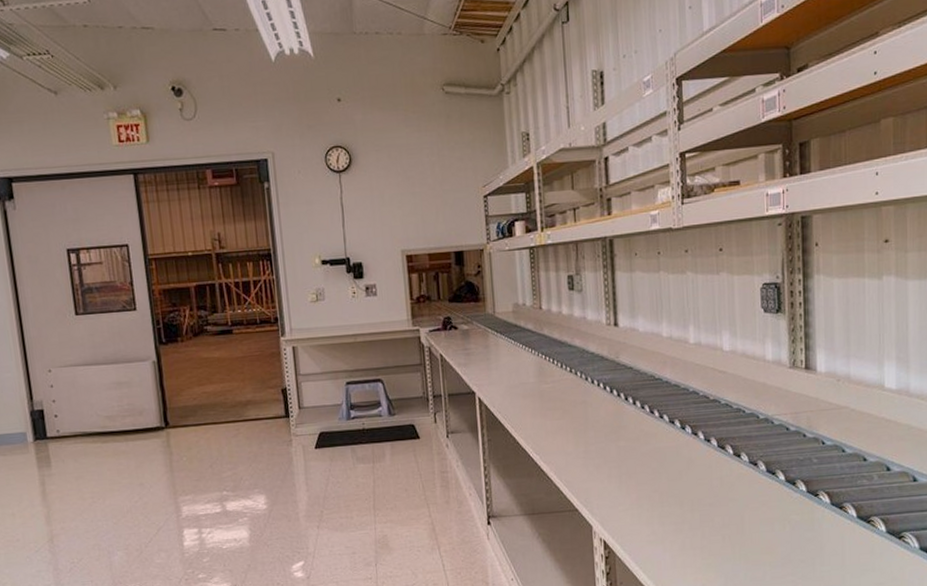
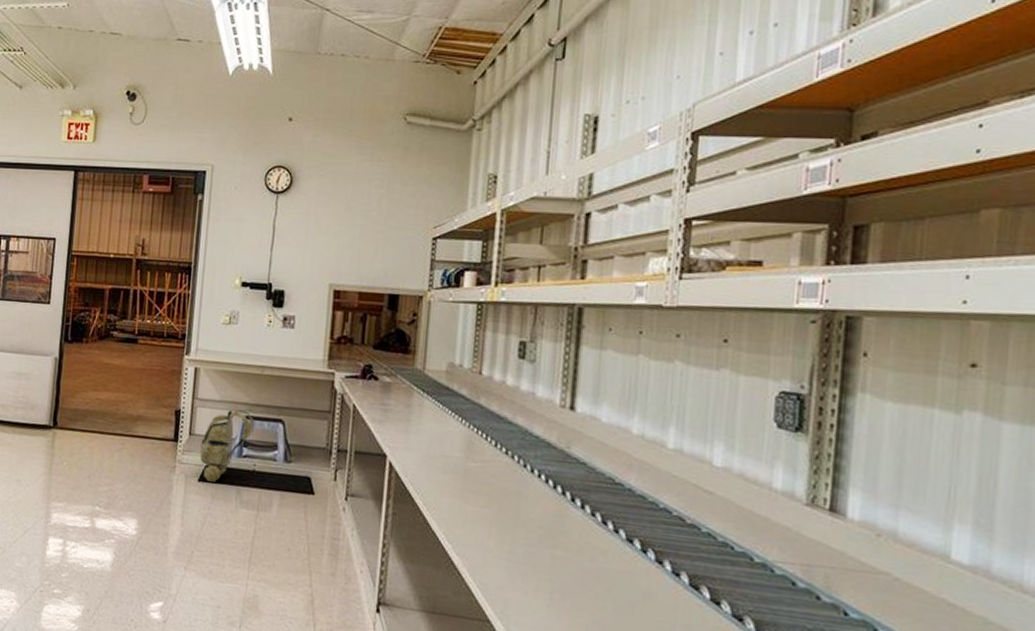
backpack: none [311,377,358,447] -> present [200,410,256,482]

